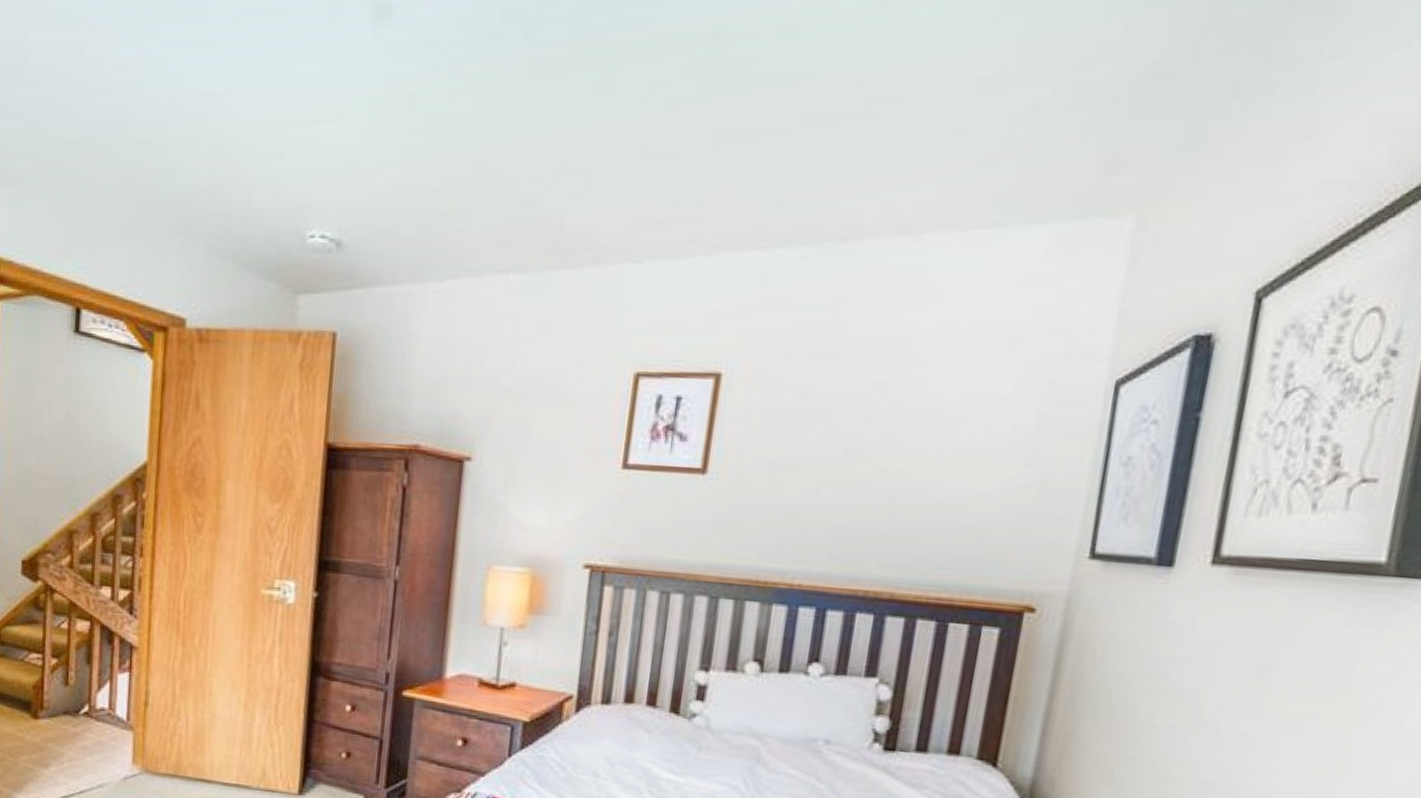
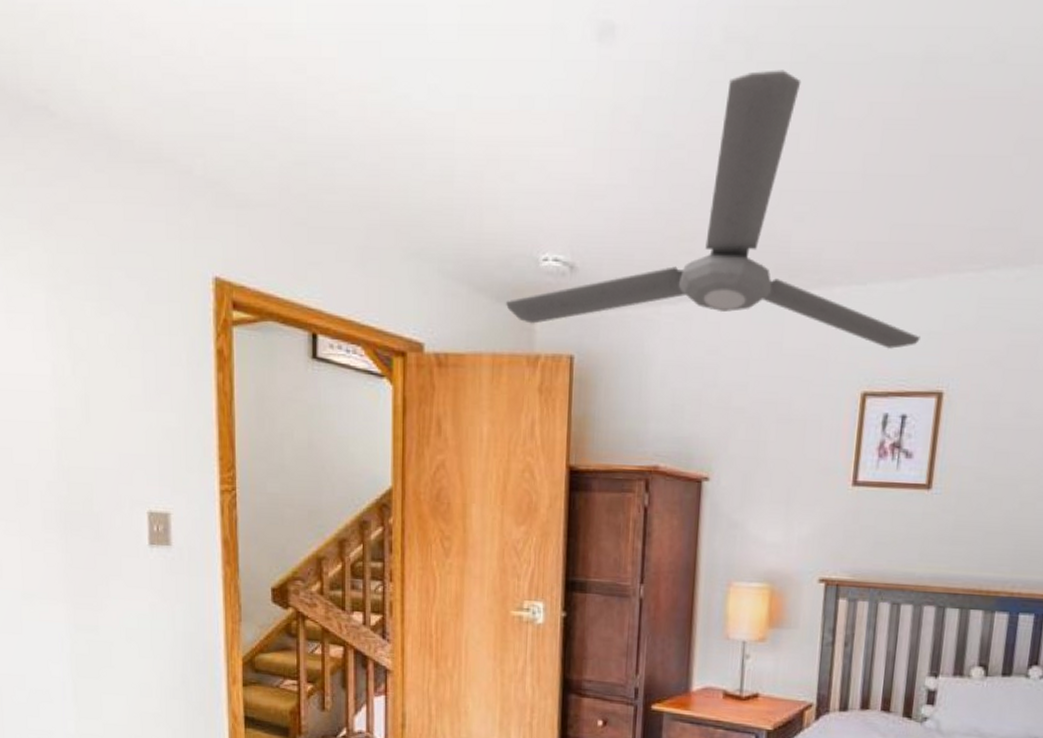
ceiling fan: none [269,47,699,328] -> present [505,70,920,349]

